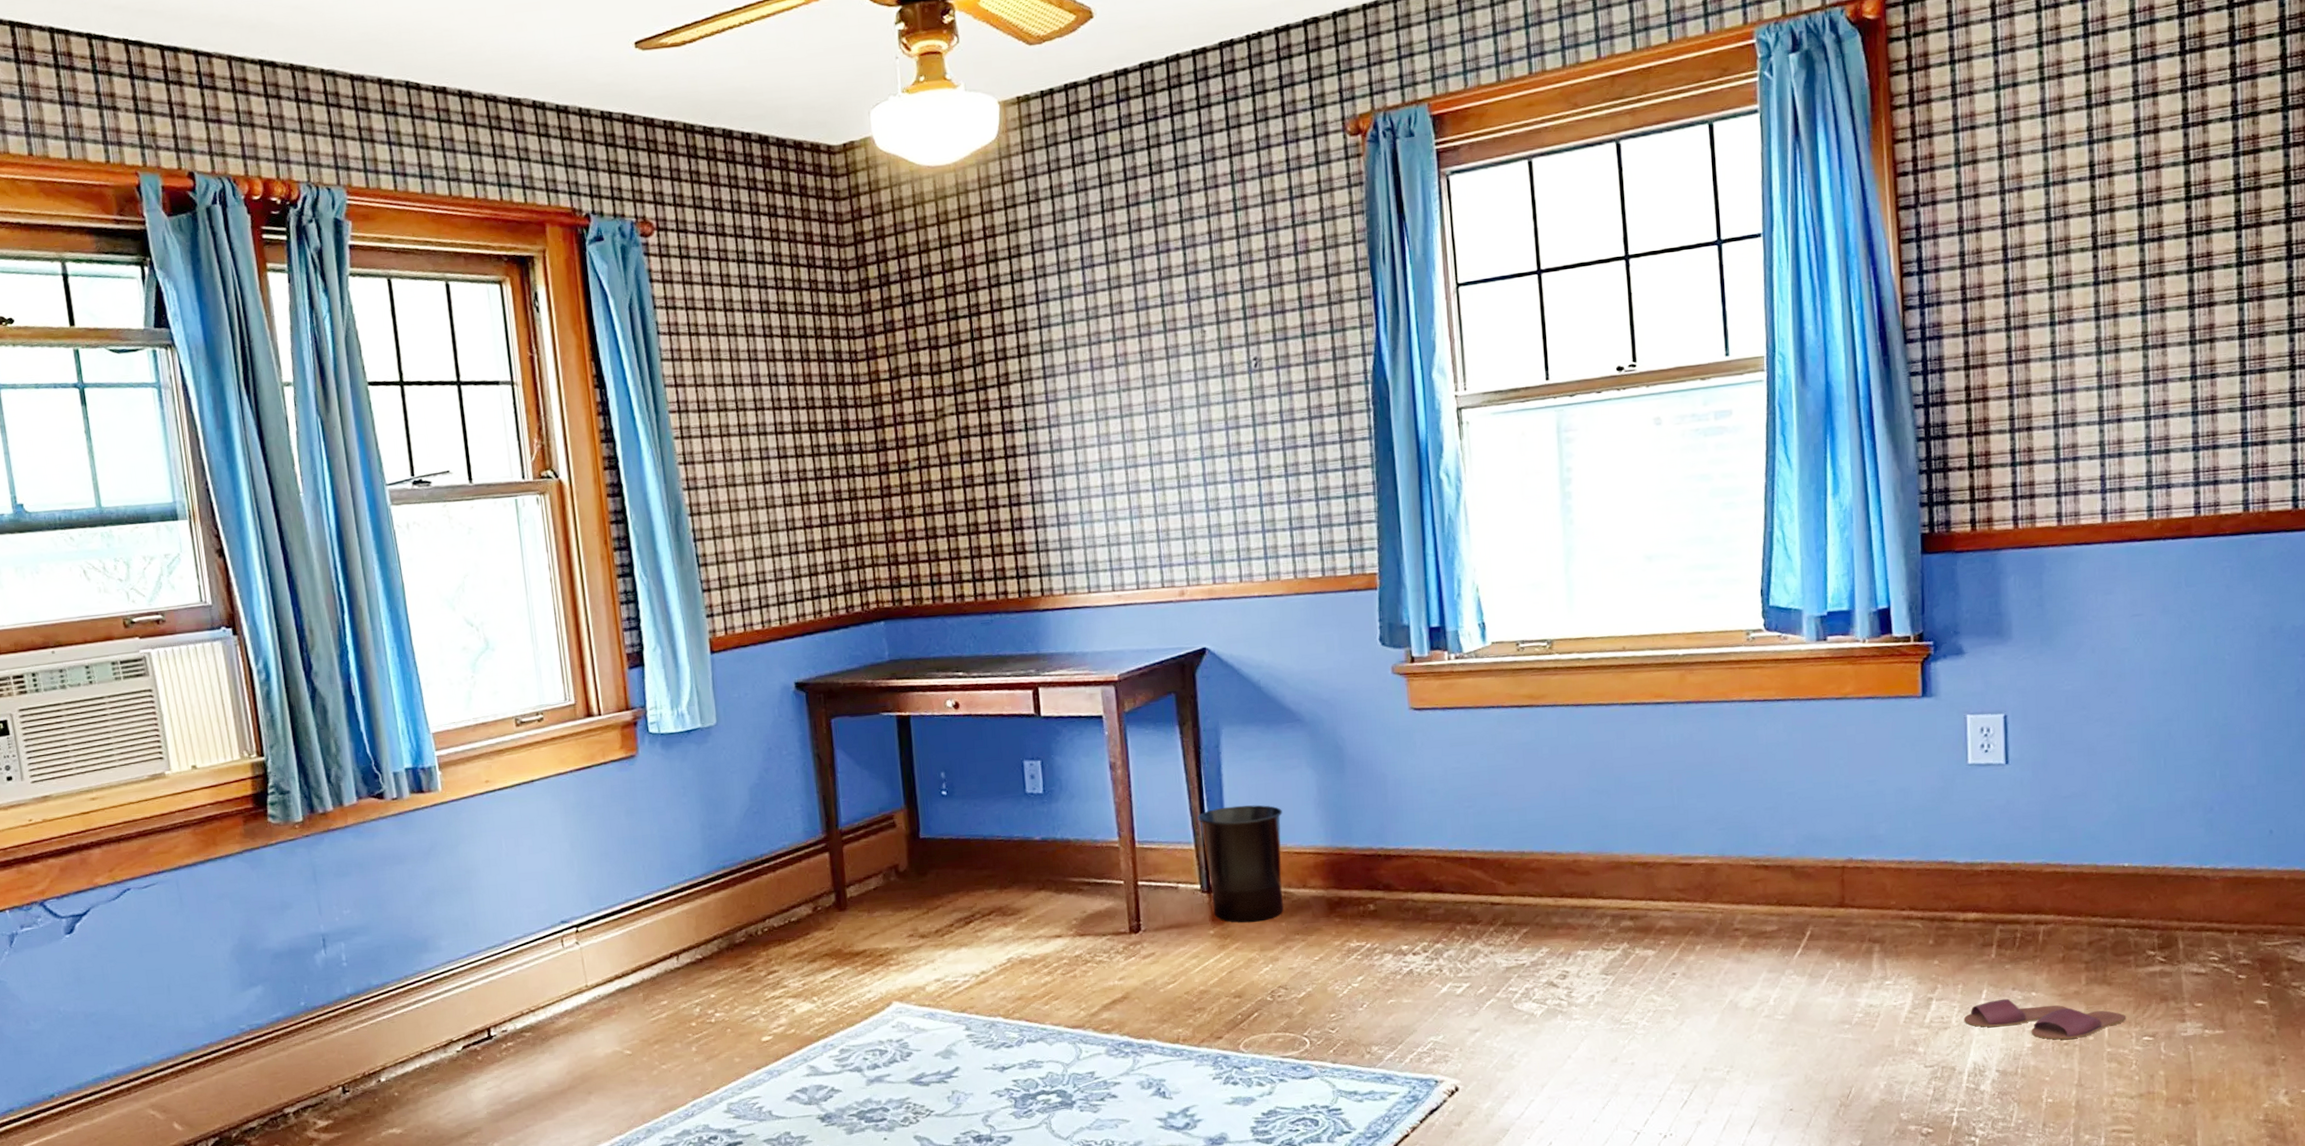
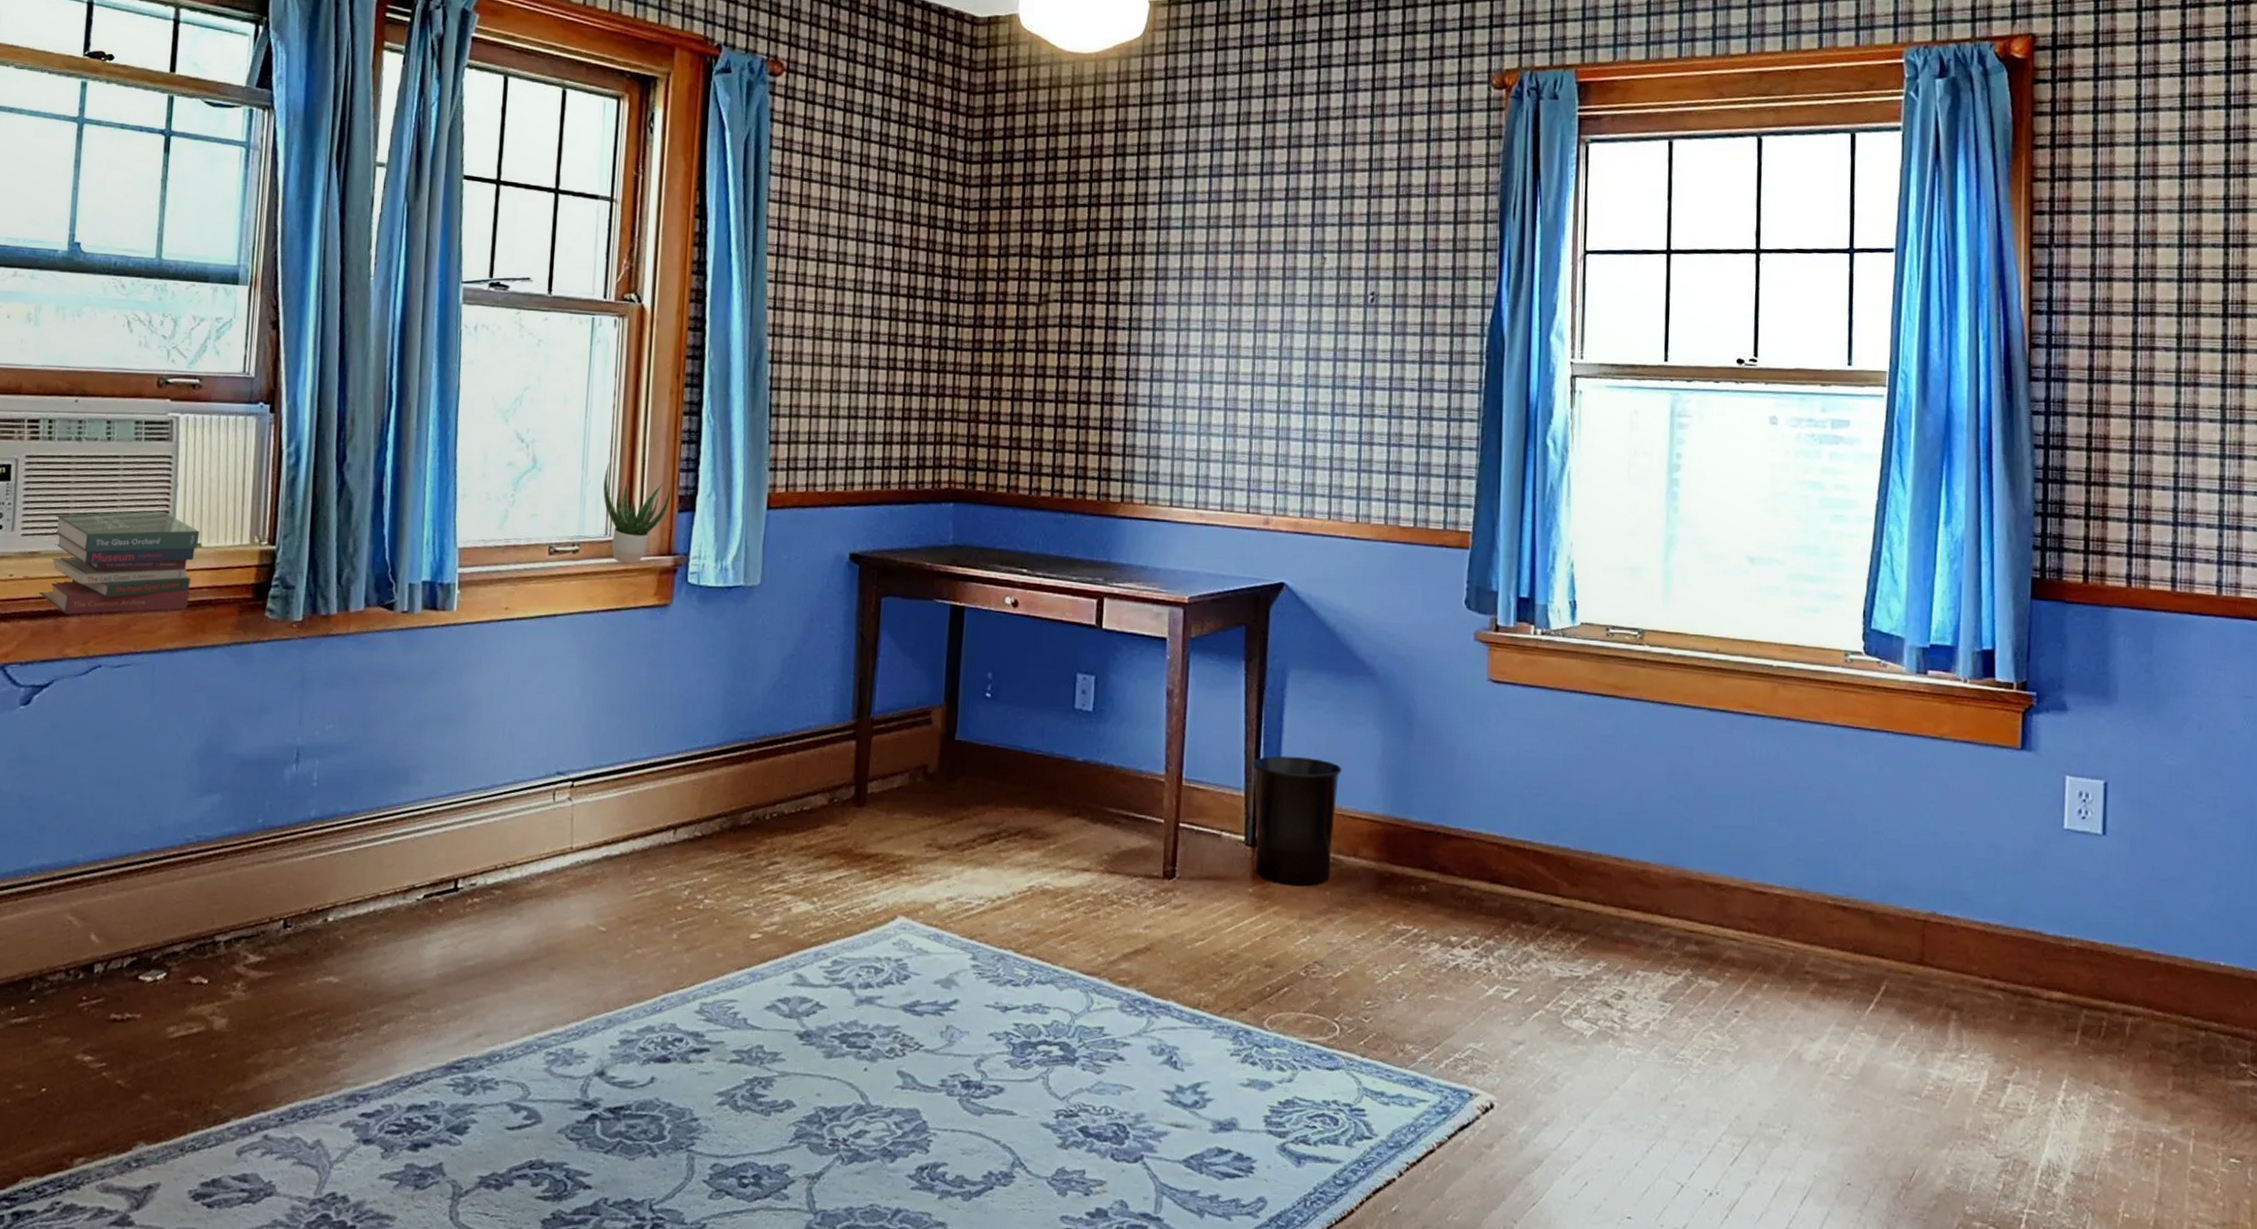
books: none [58,741,196,848] -> present [39,511,200,615]
potted plant: none [554,634,619,724] -> present [603,463,671,564]
slippers: present [1963,998,2127,1040] -> none [2040,1092,2213,1149]

